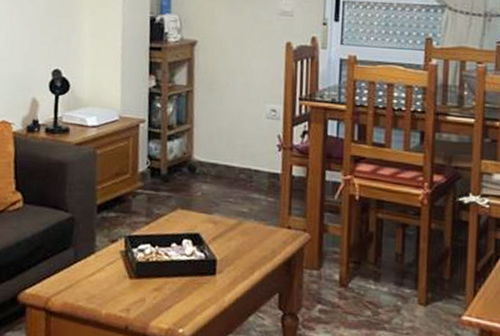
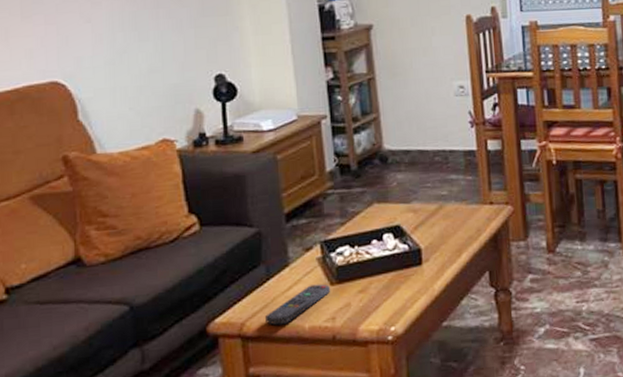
remote control: none [68,274,129,307] -> present [265,283,331,325]

